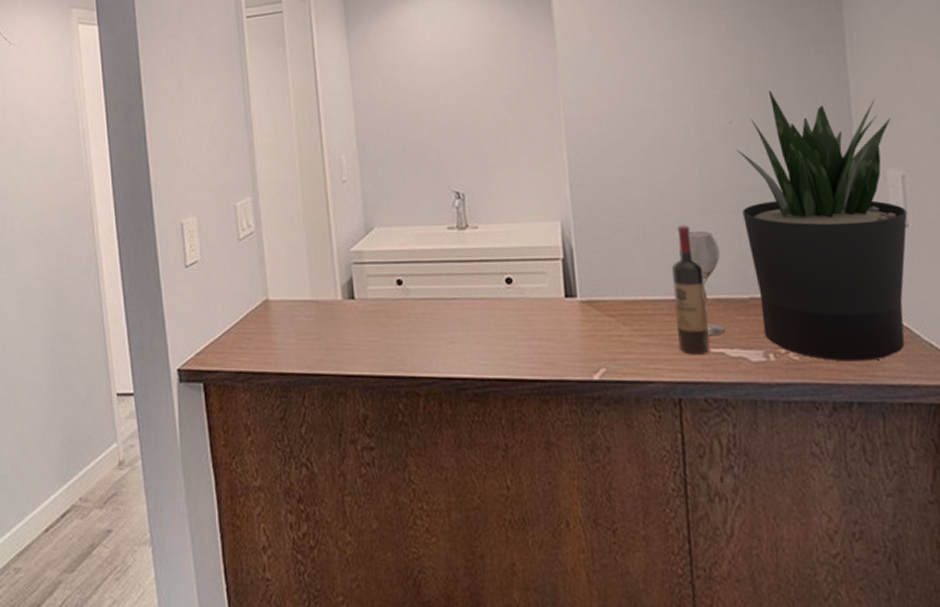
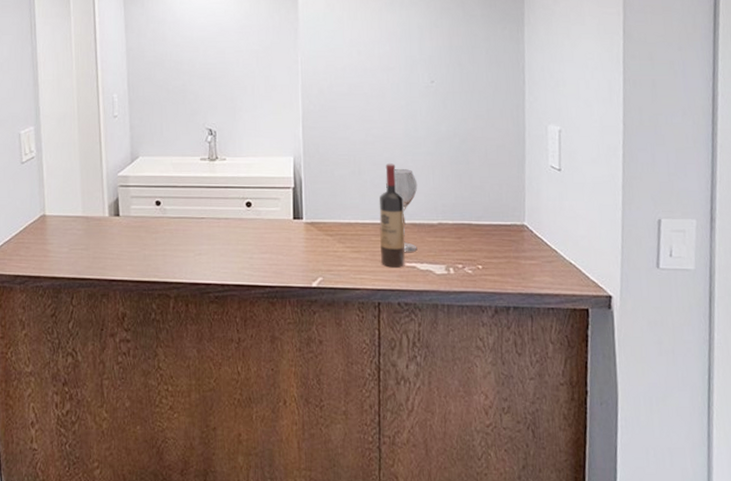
planter: present [736,91,907,362] -> none [435,58,561,275]

